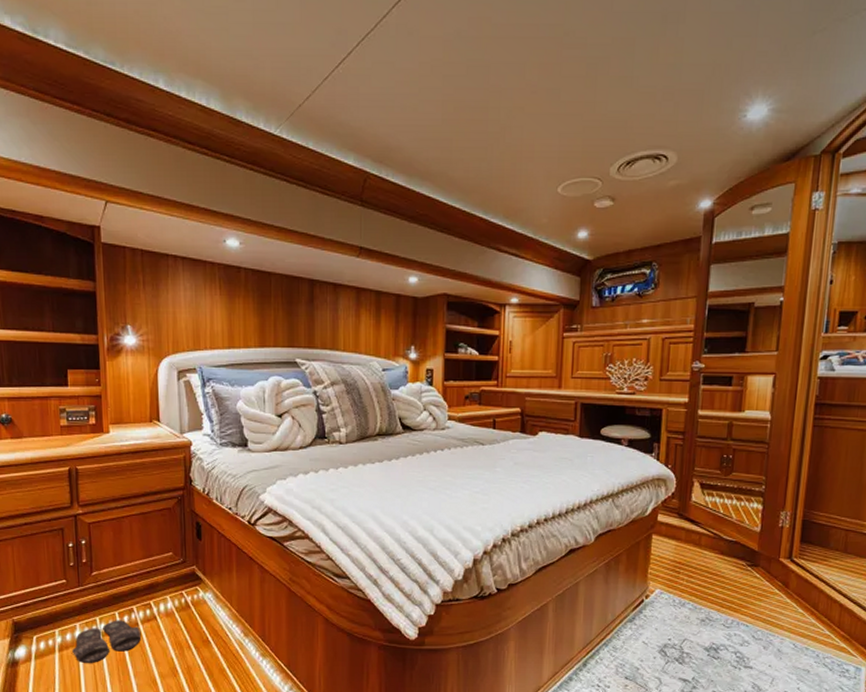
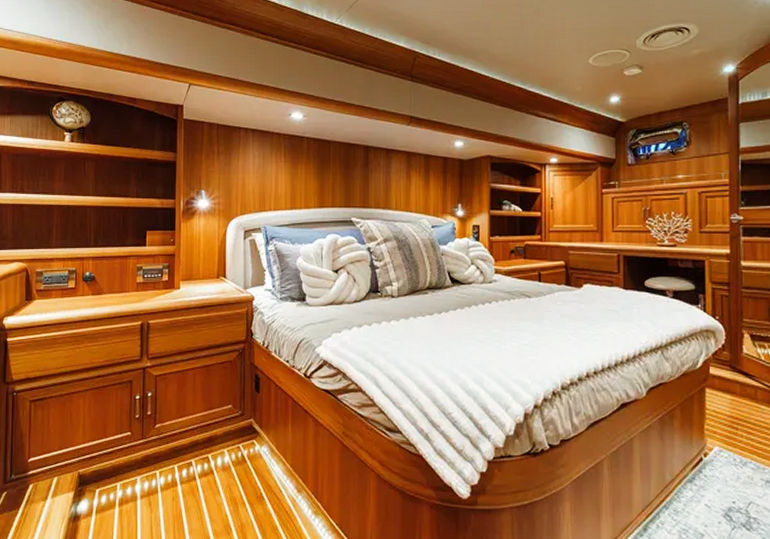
slippers: present [72,620,141,663] -> none [132,474,197,519]

